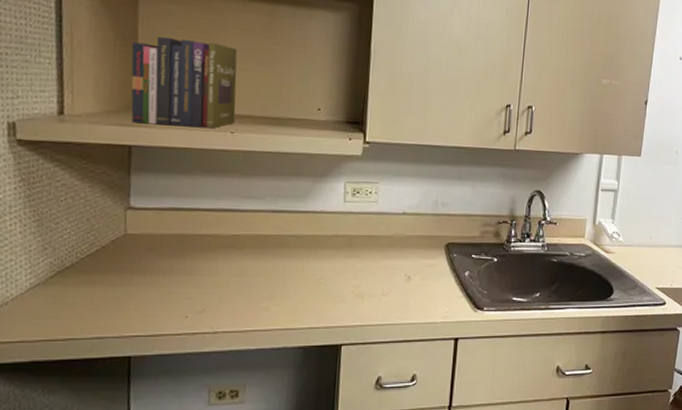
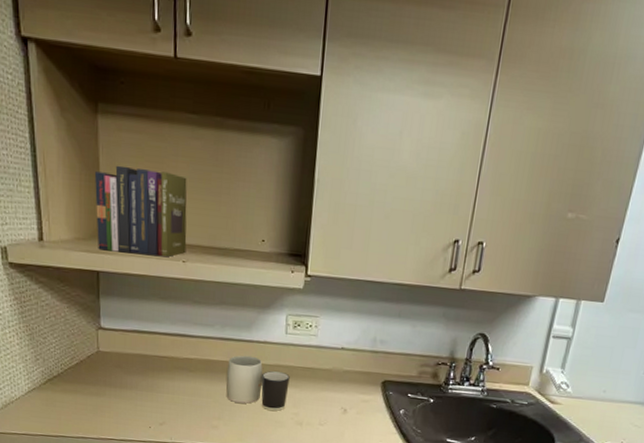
mug: none [278,227,321,279] -> present [225,355,264,404]
mug: none [317,241,350,286] -> present [261,370,290,411]

